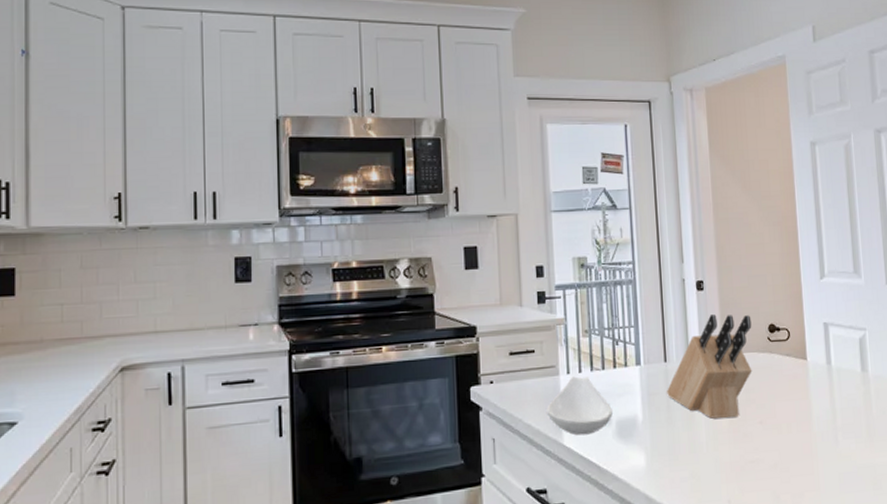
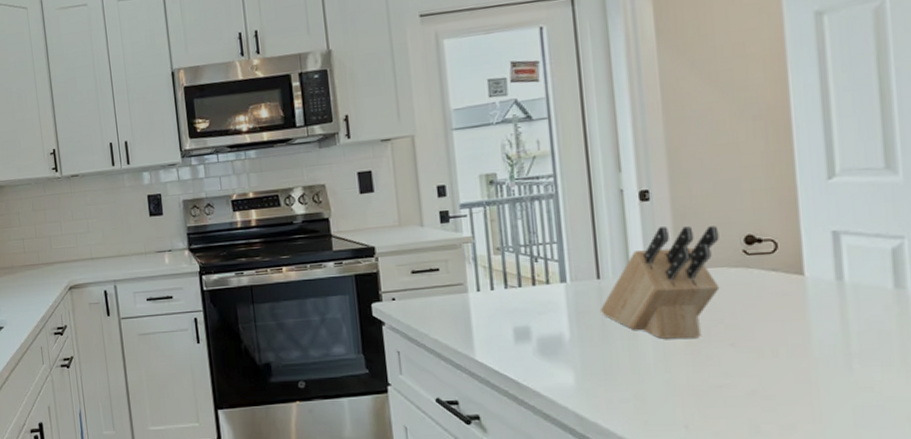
spoon rest: present [547,376,612,435] -> none [455,294,532,351]

